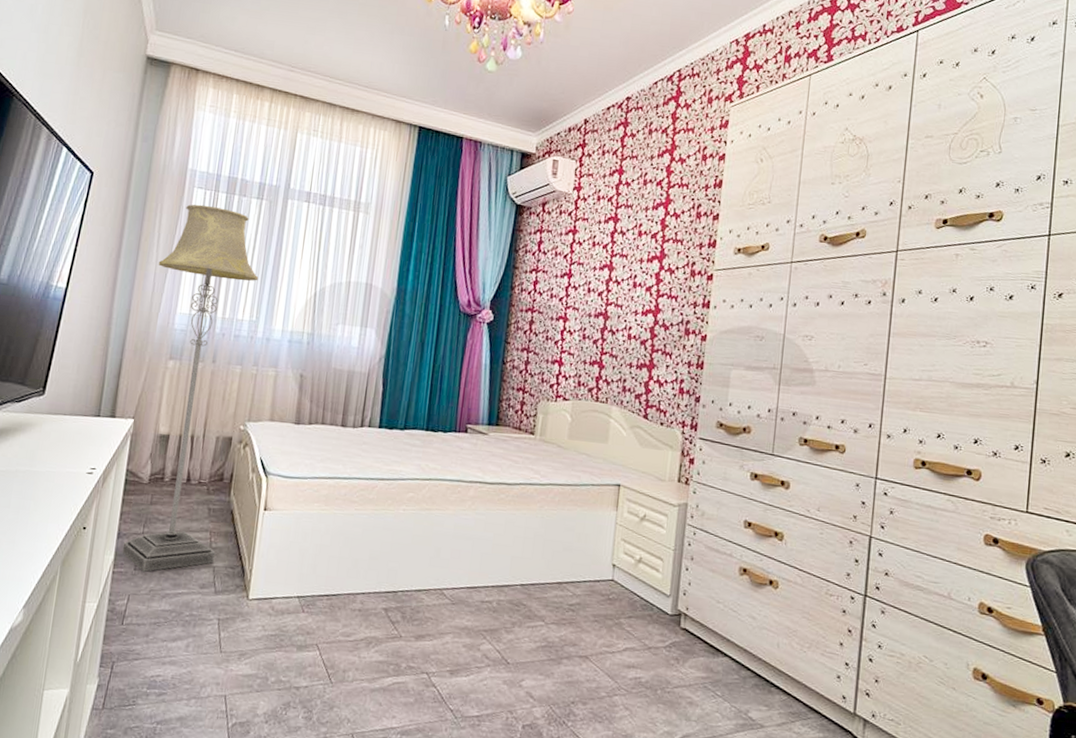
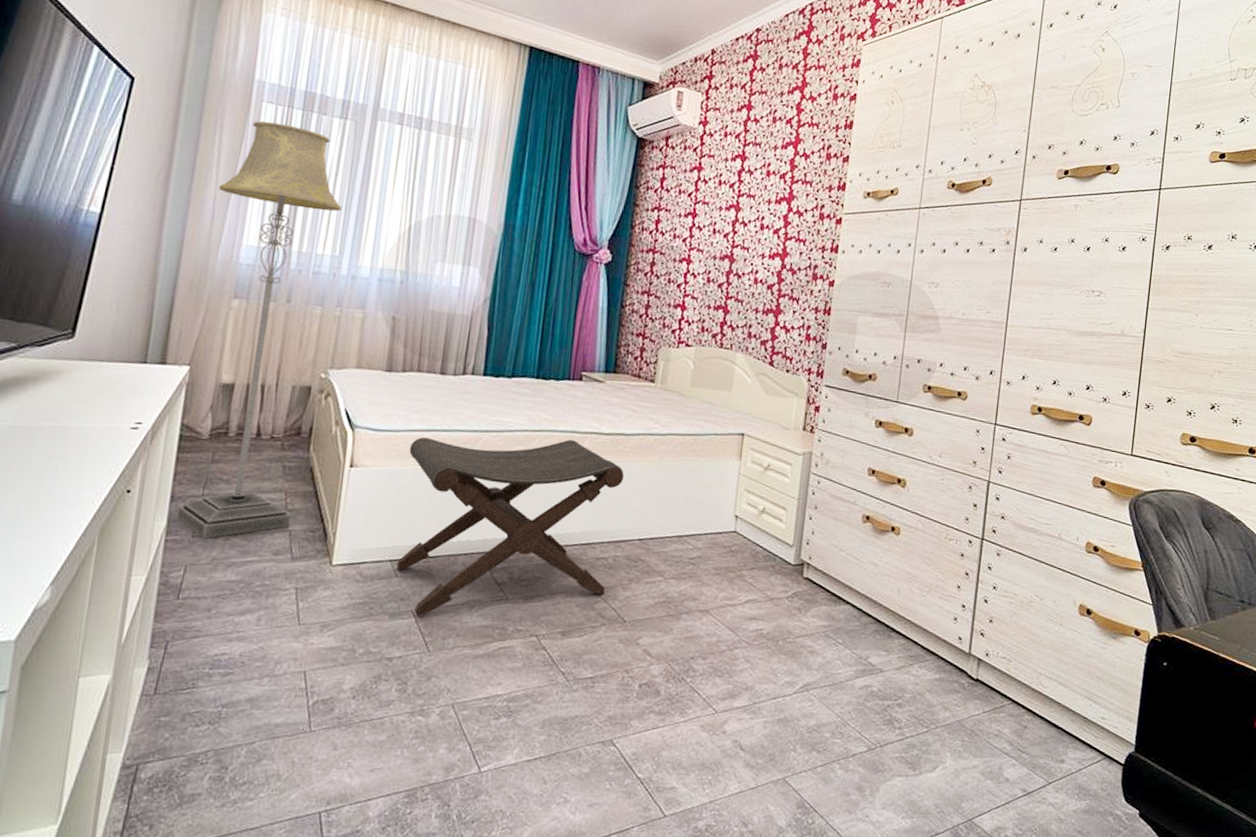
footstool: none [303,483,507,649] -> present [396,436,624,616]

